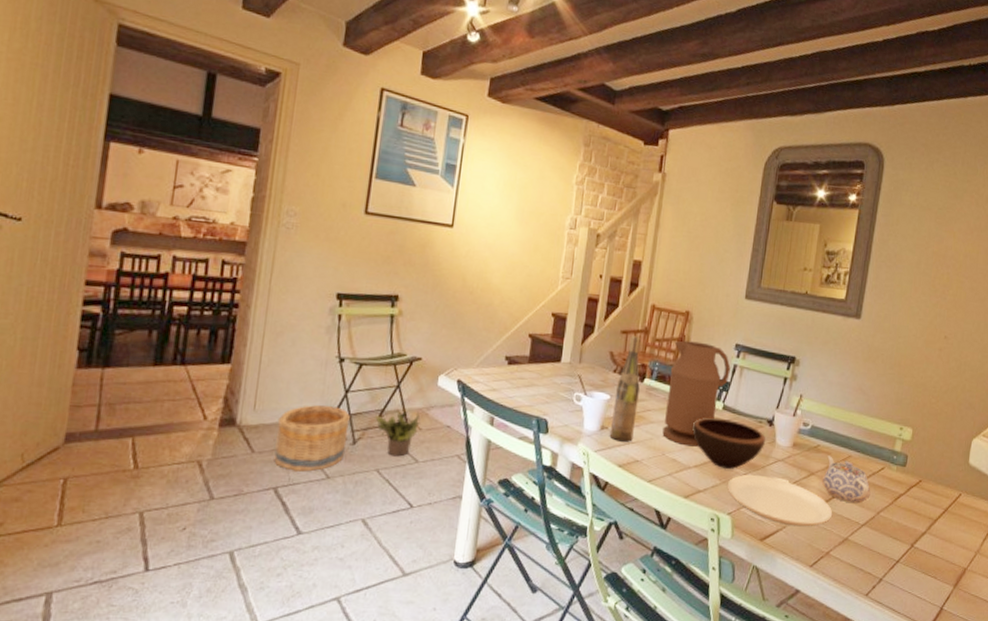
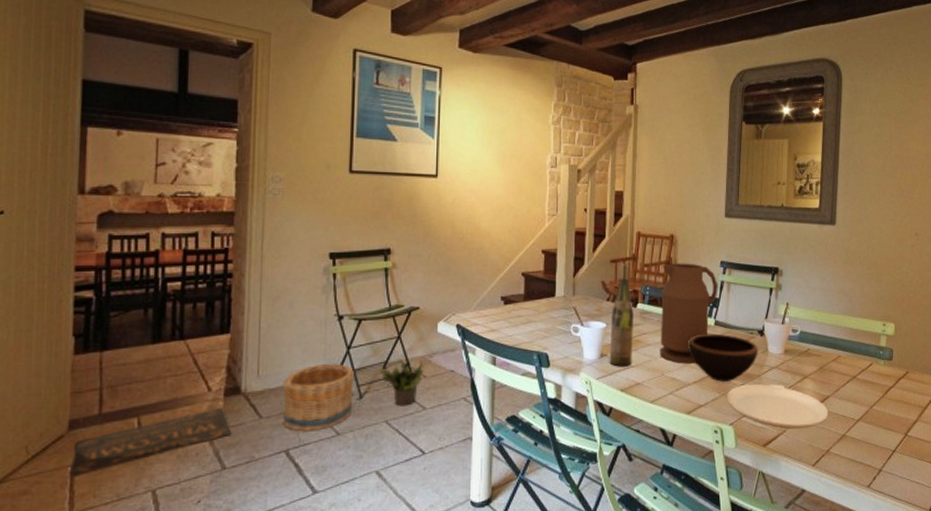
doormat: none [61,437,223,491] -> present [70,407,232,478]
teapot: present [822,455,871,504] -> none [816,358,862,401]

